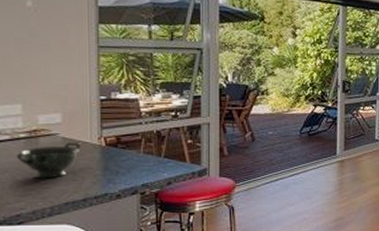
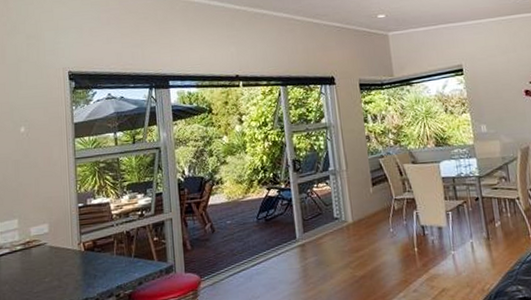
bowl: present [16,141,81,179] -> none [14,249,65,288]

